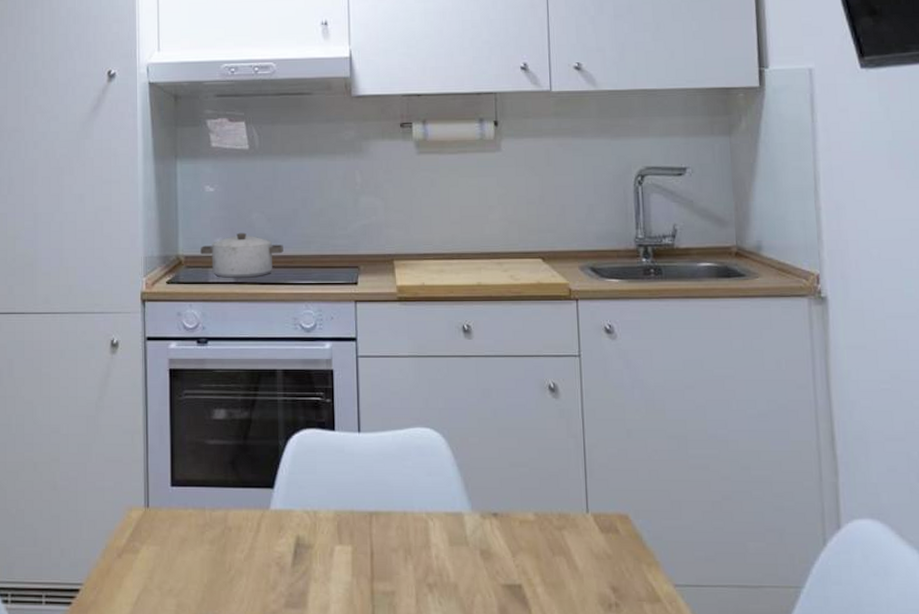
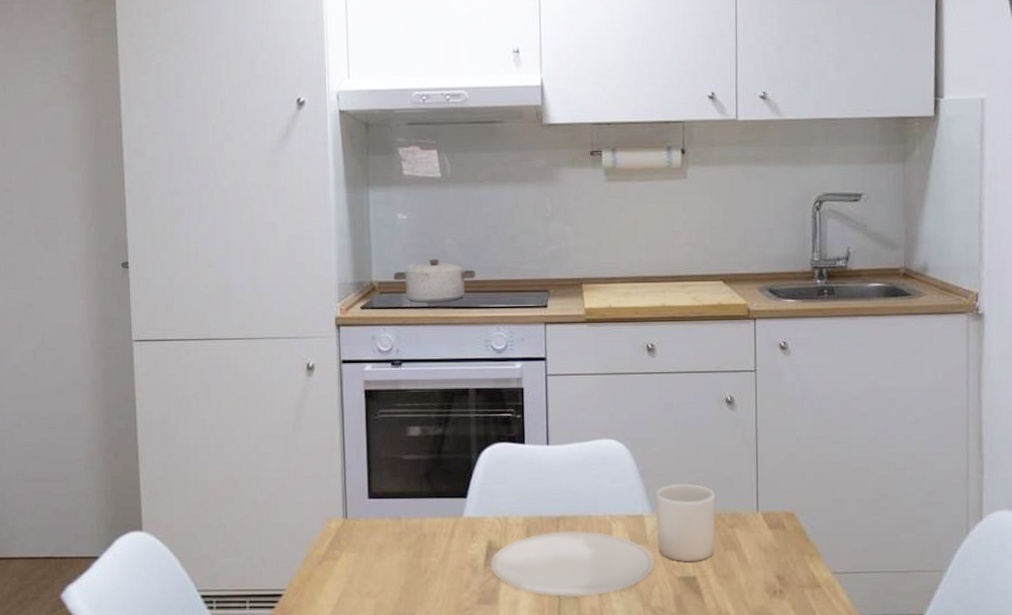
plate: none [299,529,475,604] -> present [490,531,654,598]
mug: none [474,479,543,568] -> present [655,483,716,562]

